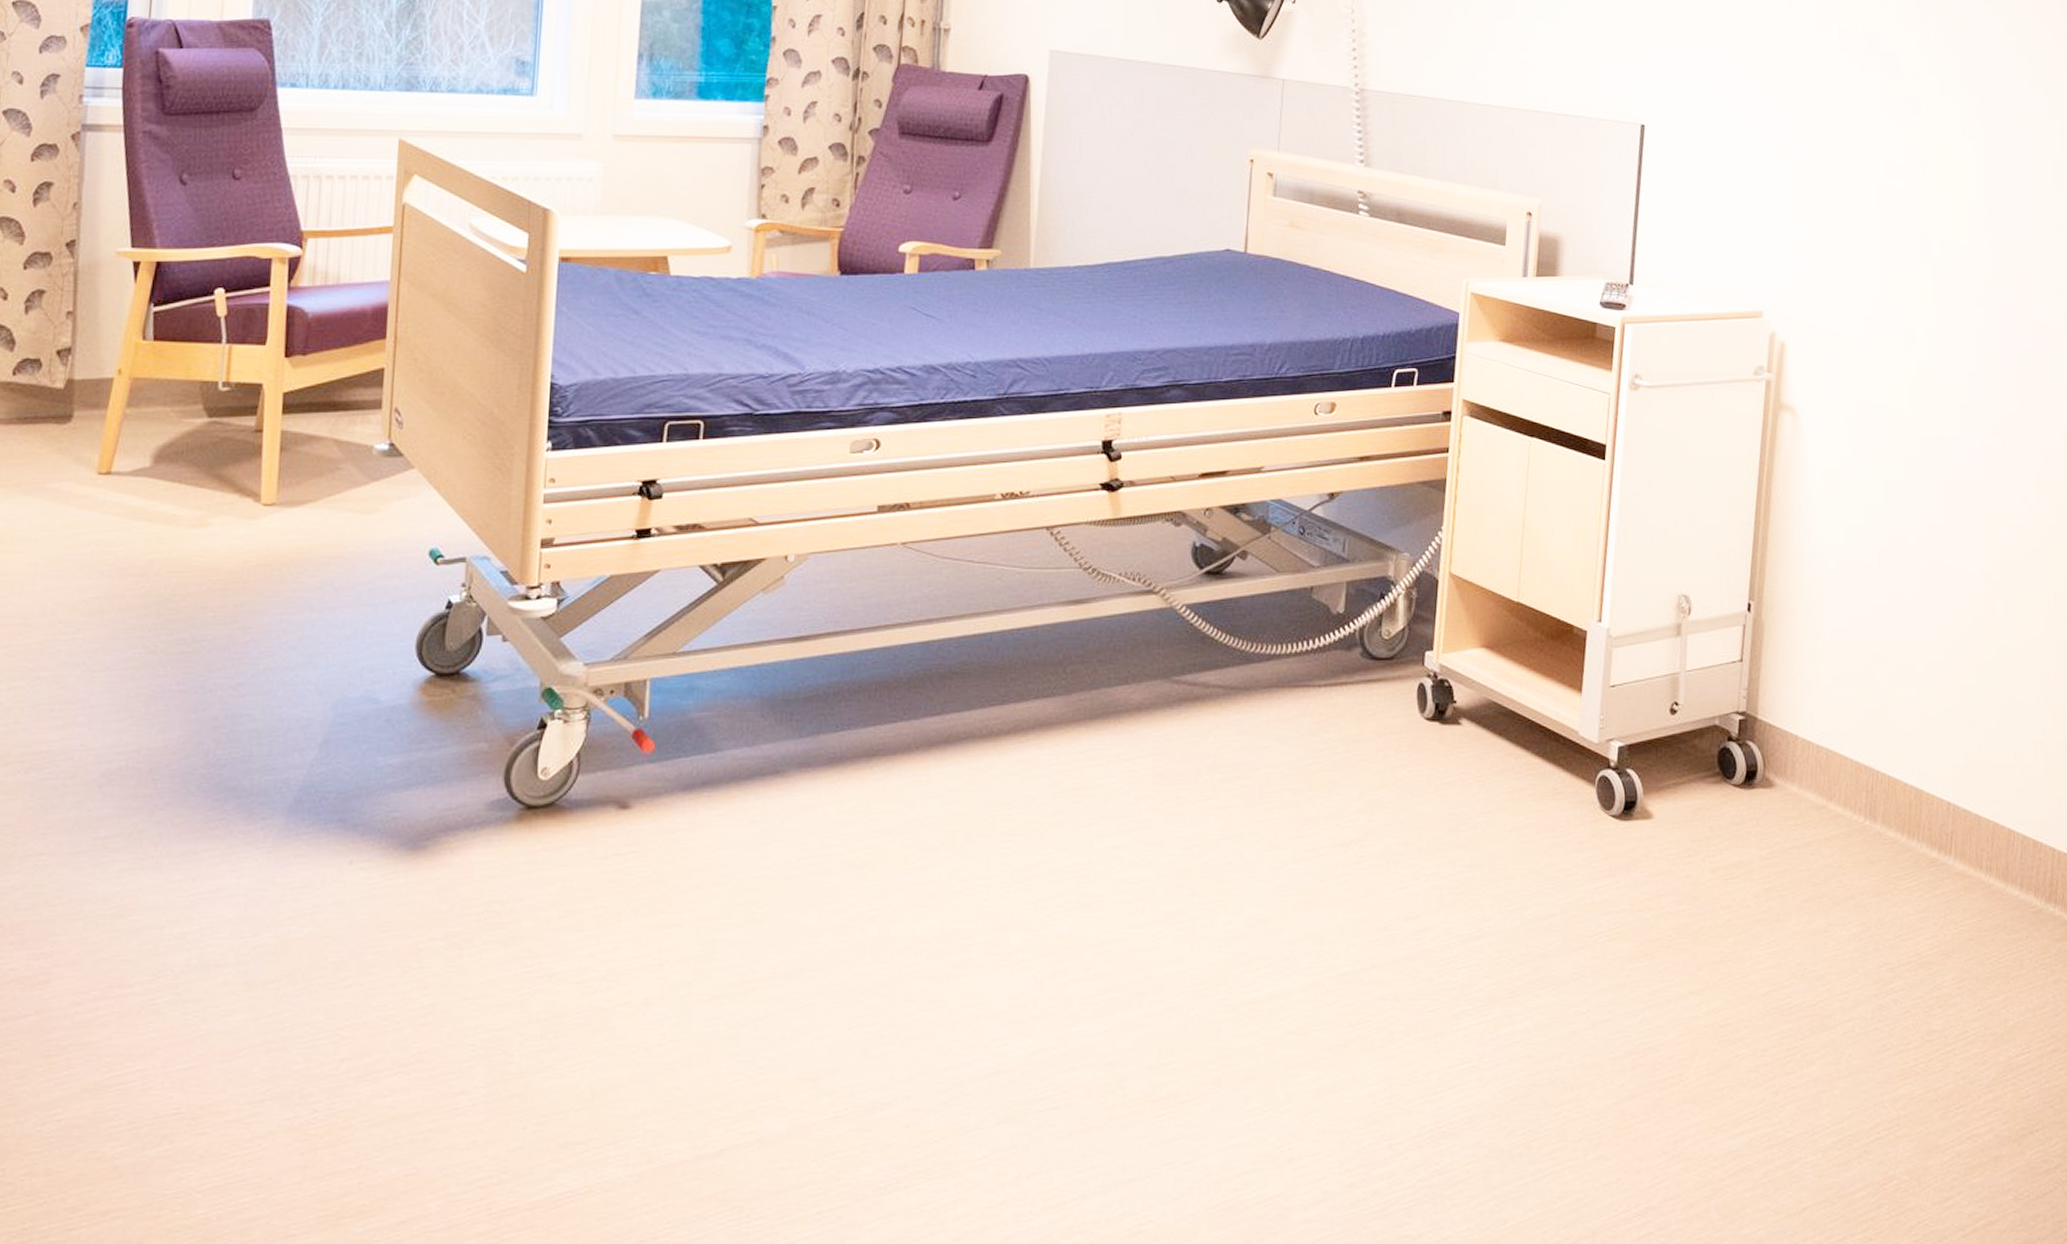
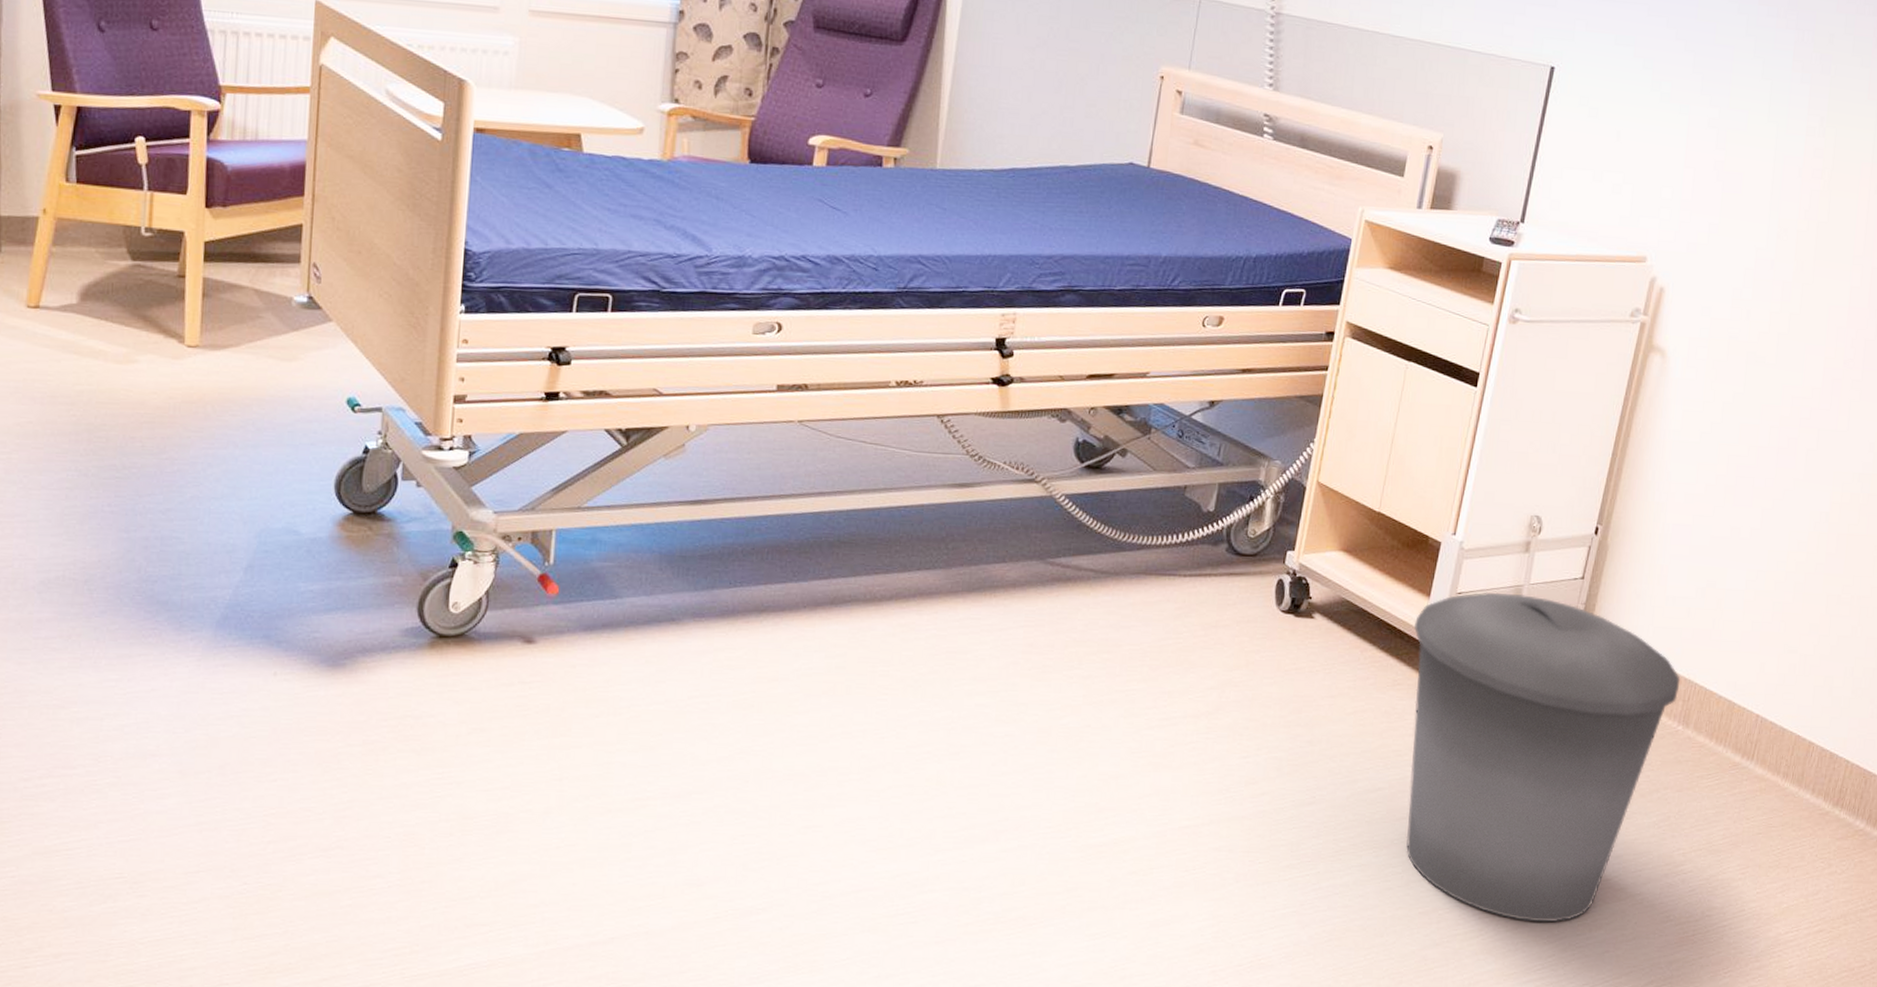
trash can: none [1569,682,1861,1062] -> present [1406,592,1681,923]

